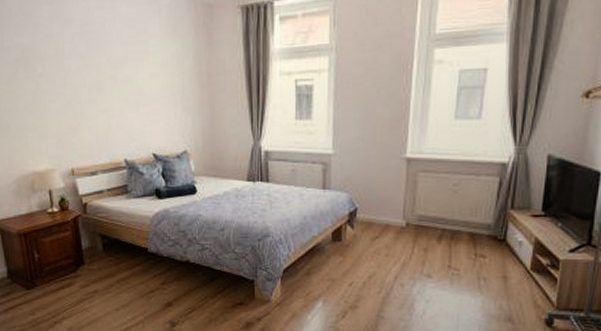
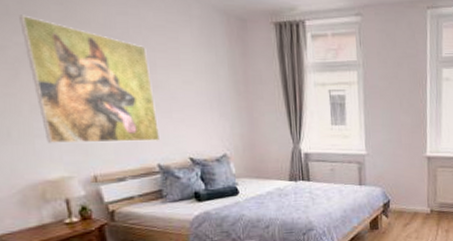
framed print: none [19,16,128,137] -> present [19,15,161,143]

